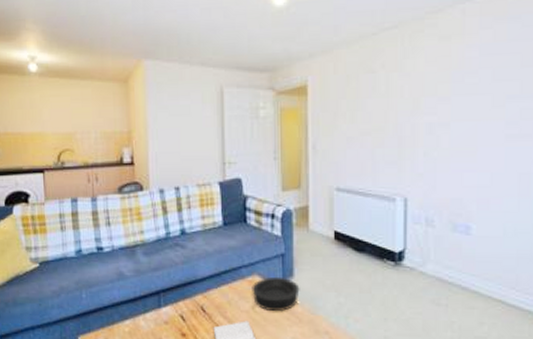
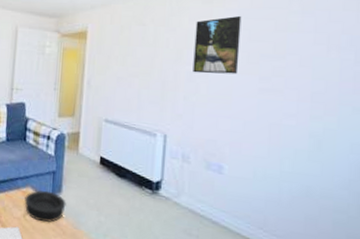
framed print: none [432,51,484,124] -> present [193,15,242,75]

